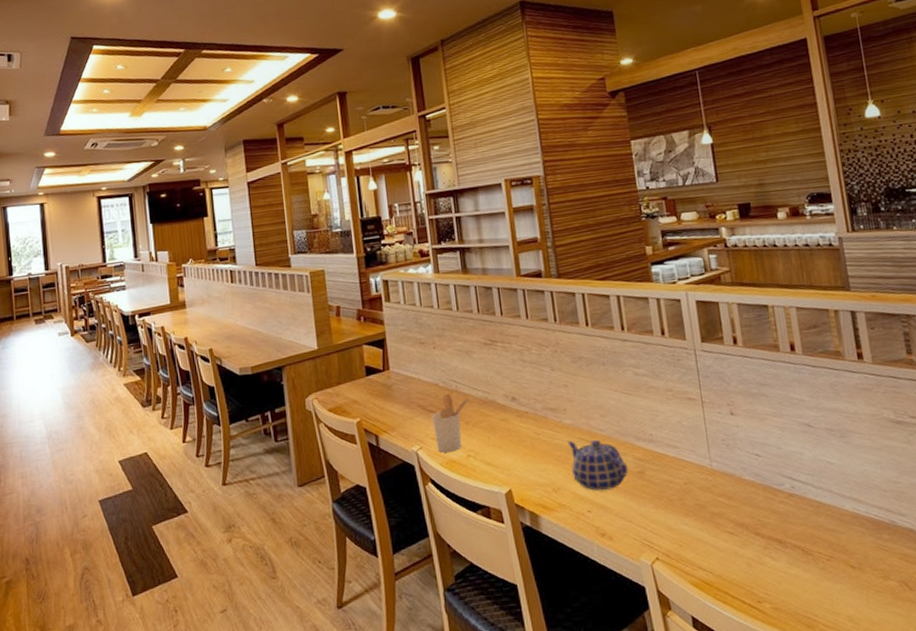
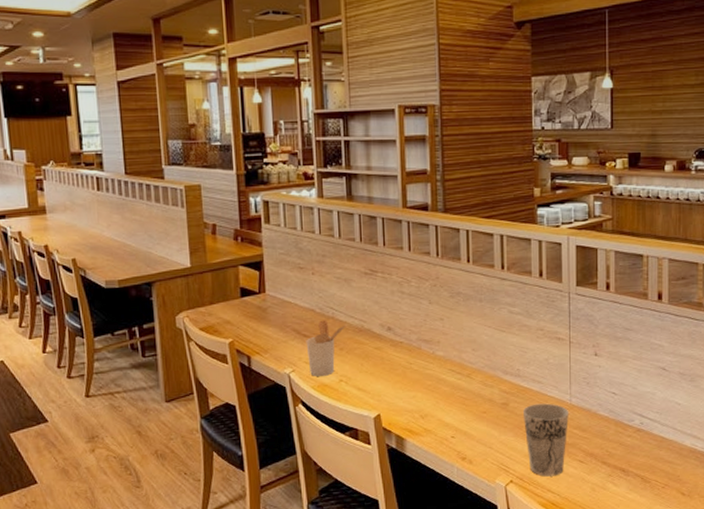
teapot: present [567,440,629,491] -> none [438,371,494,419]
cup: none [661,469,714,552] -> present [524,403,569,477]

